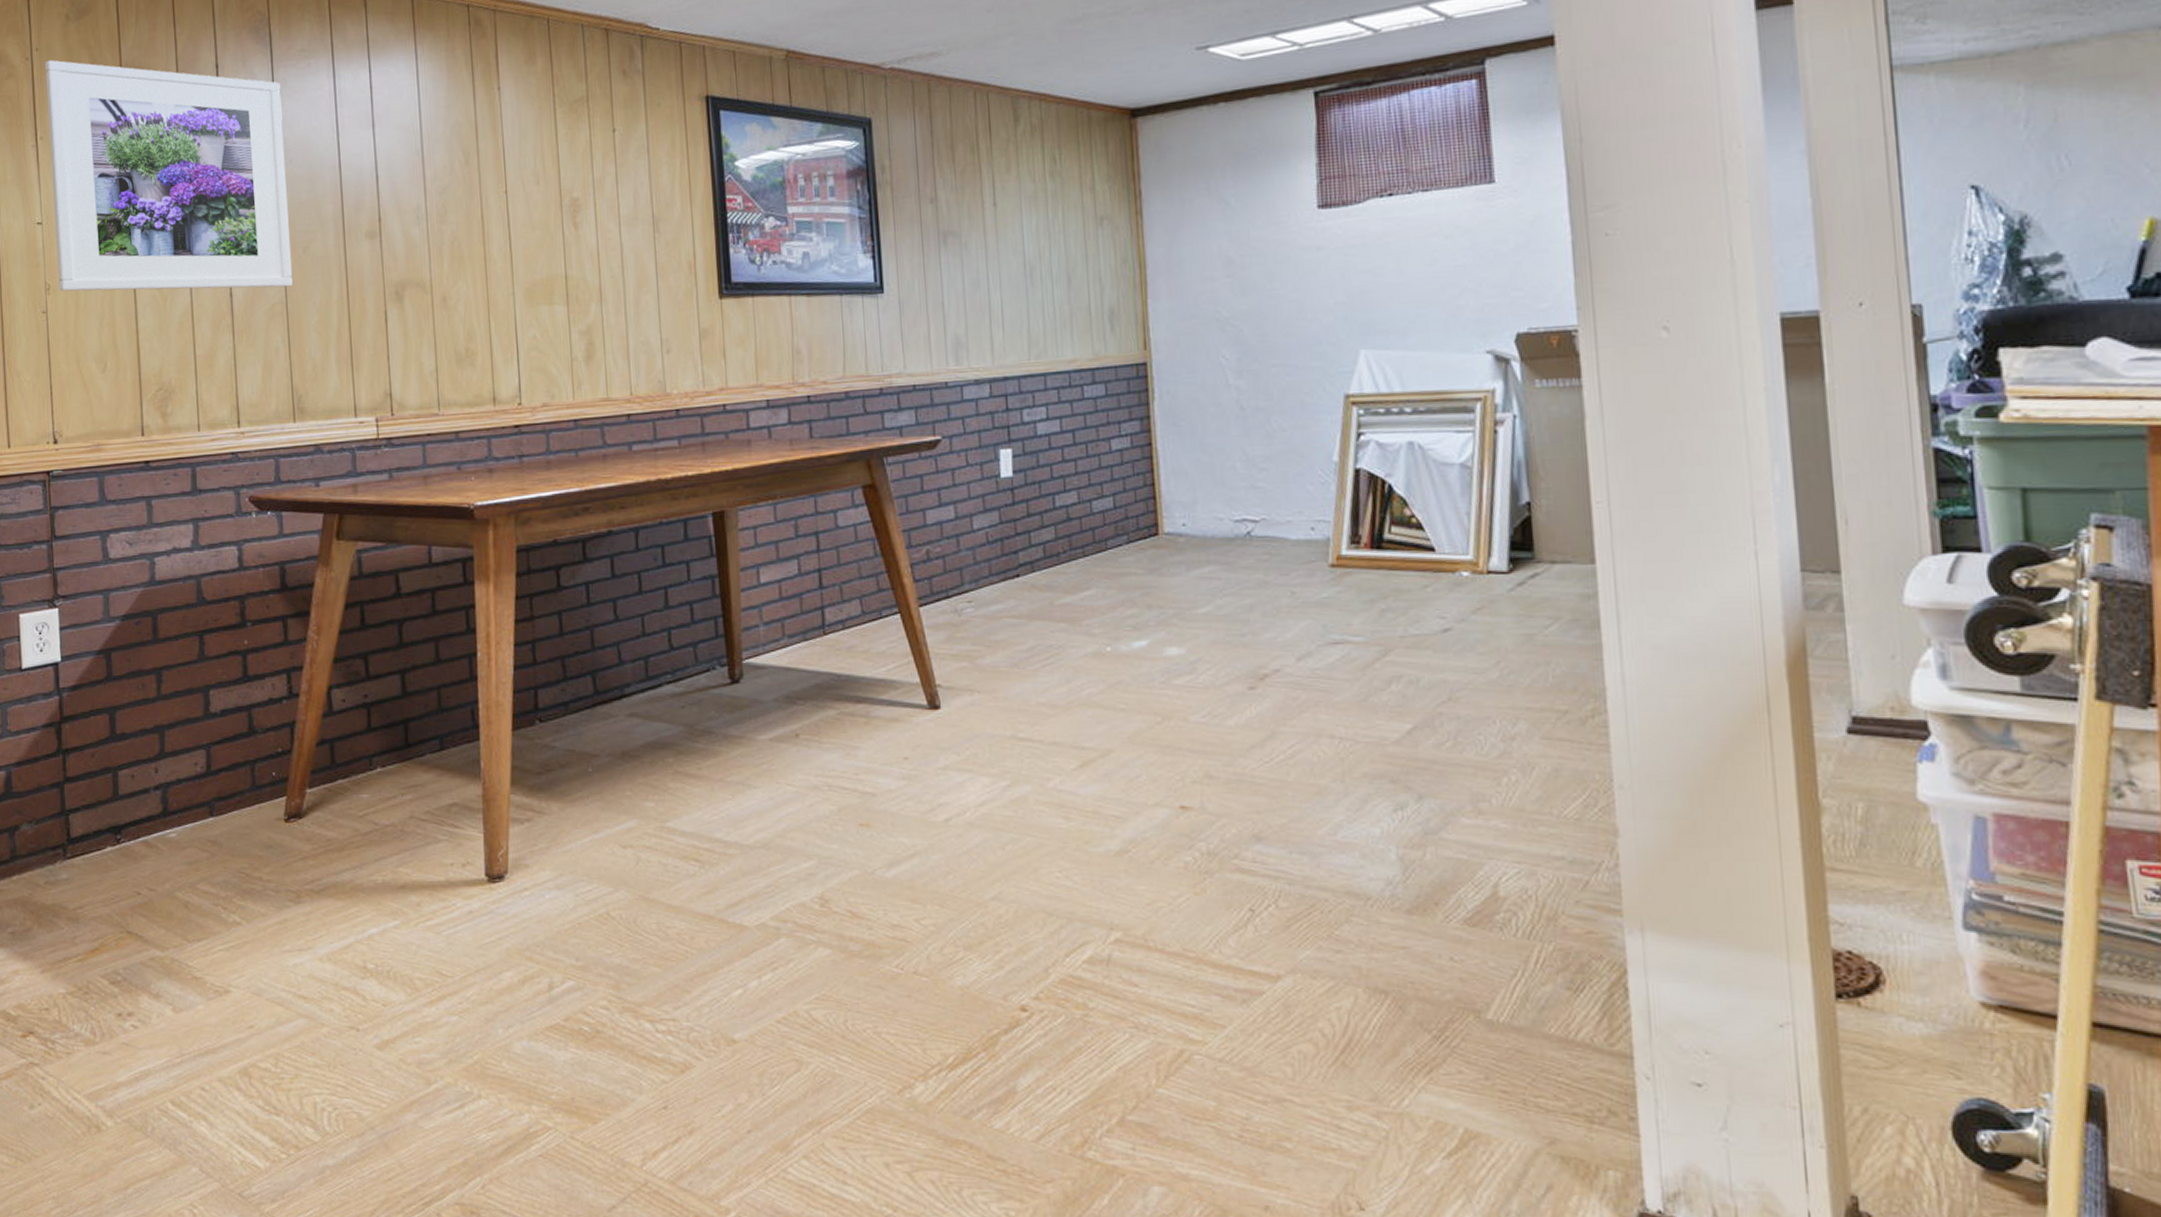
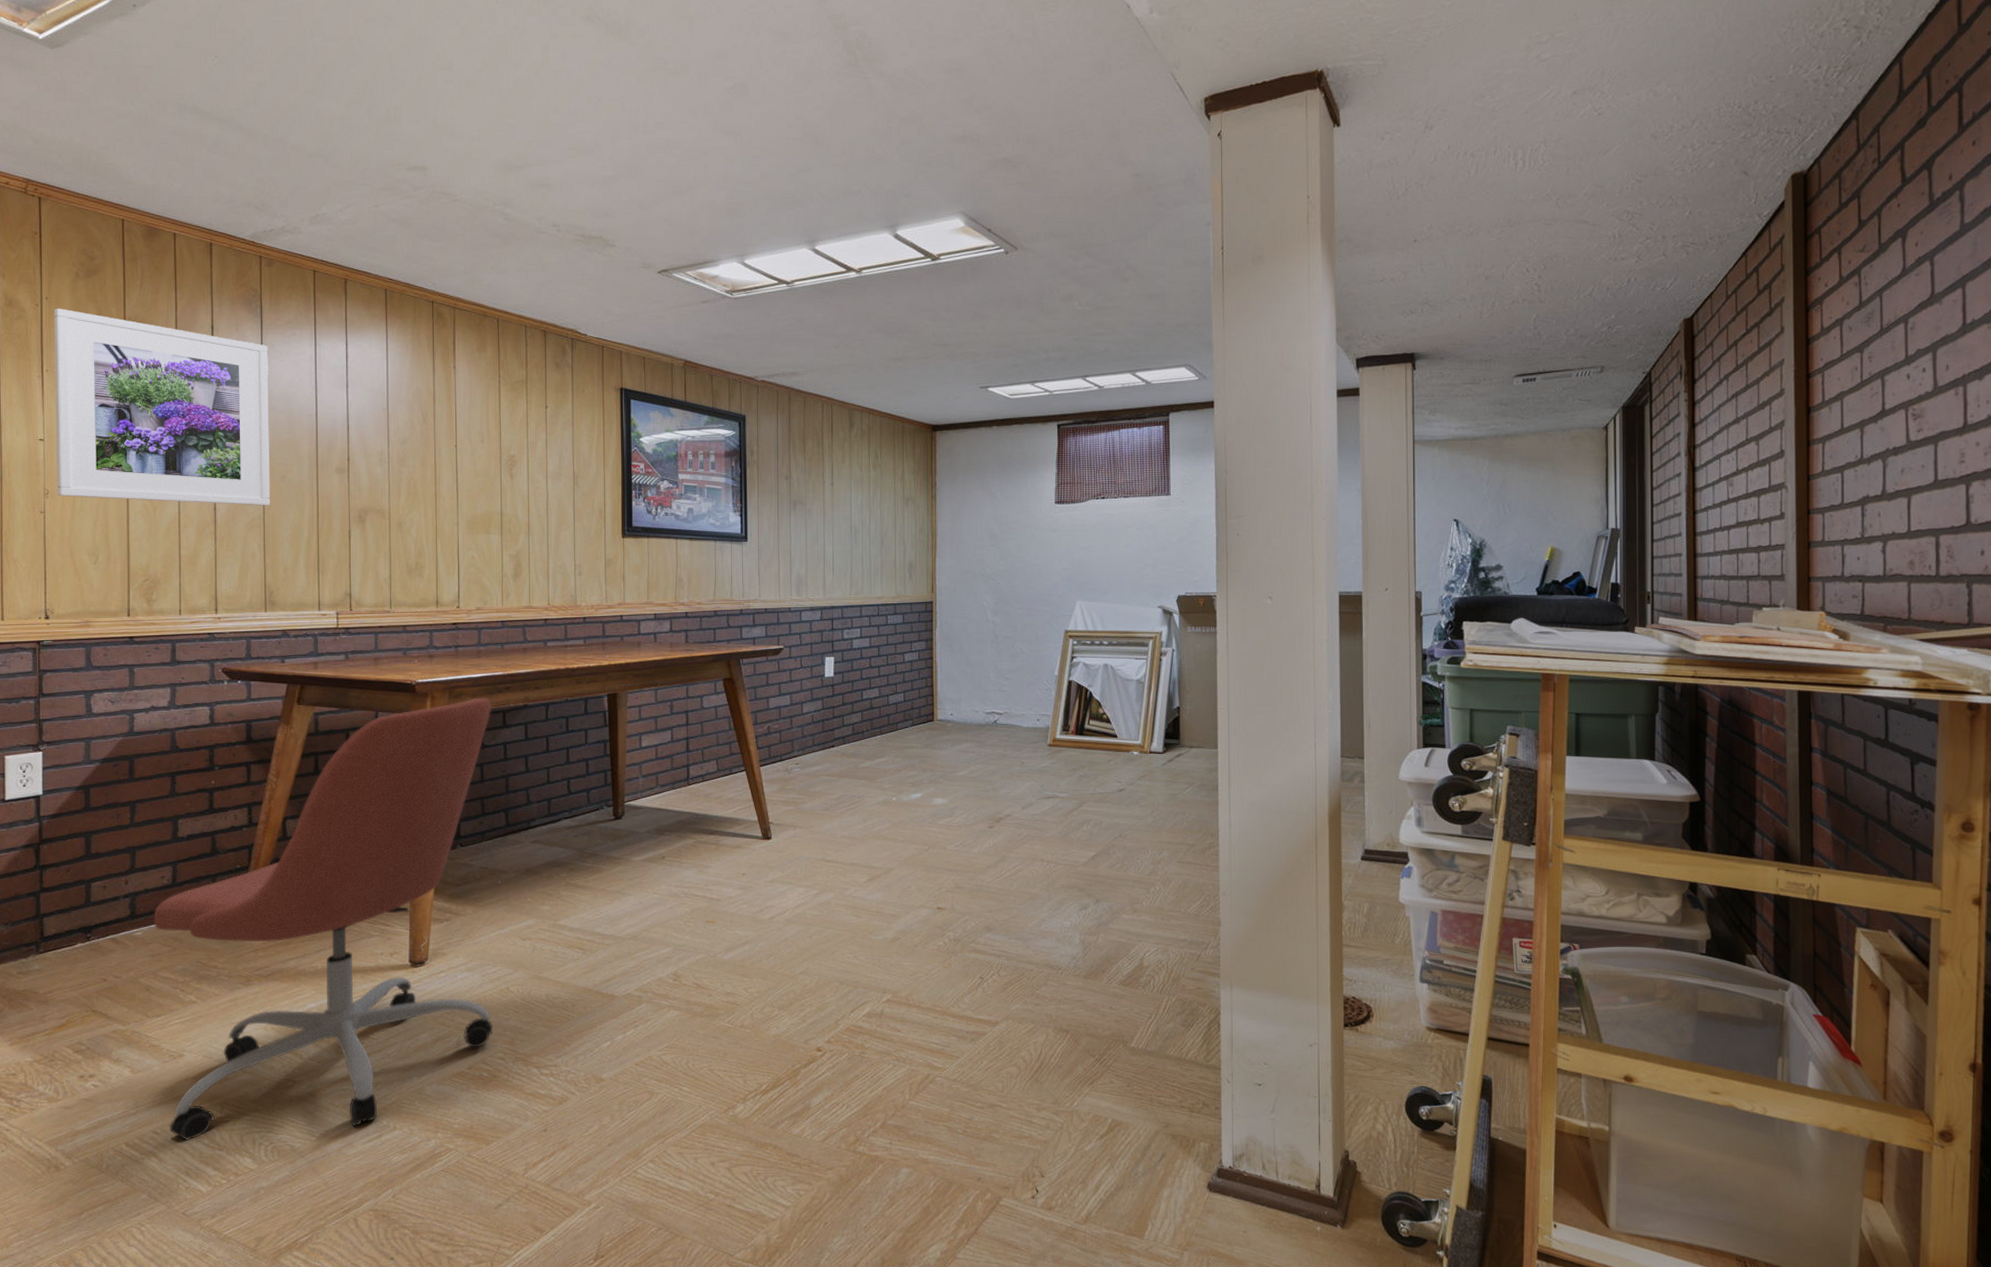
office chair: none [188,522,592,1102] -> present [153,697,493,1141]

